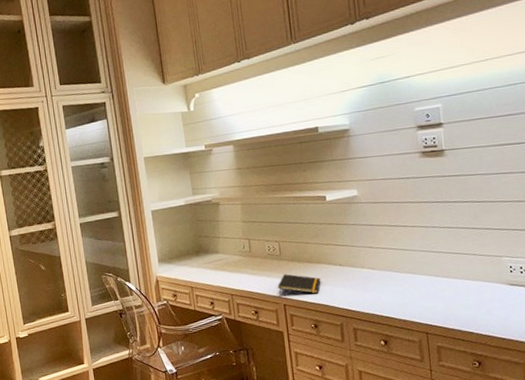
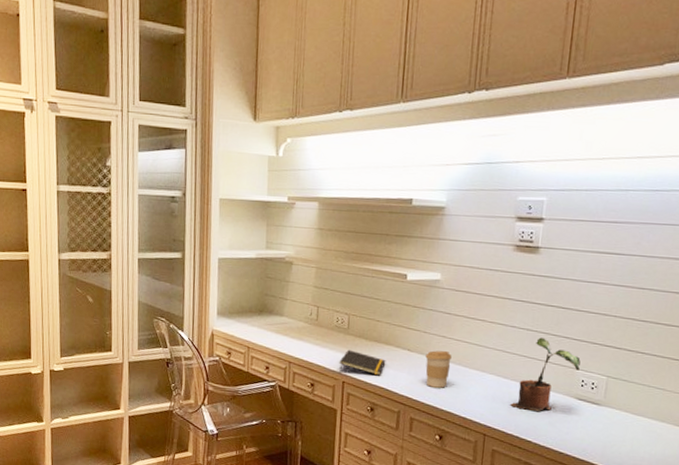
coffee cup: none [357,260,383,296] -> present [425,350,452,388]
potted plant: none [446,232,505,304] -> present [510,337,581,412]

